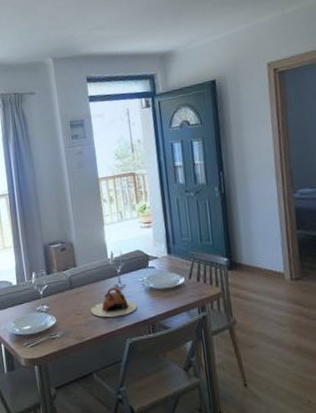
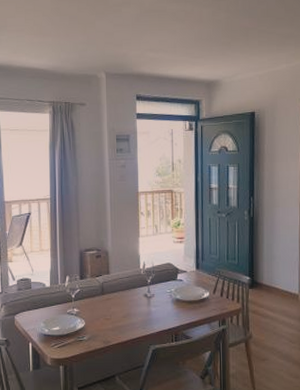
teapot: present [91,286,137,318] -> none [119,295,163,324]

